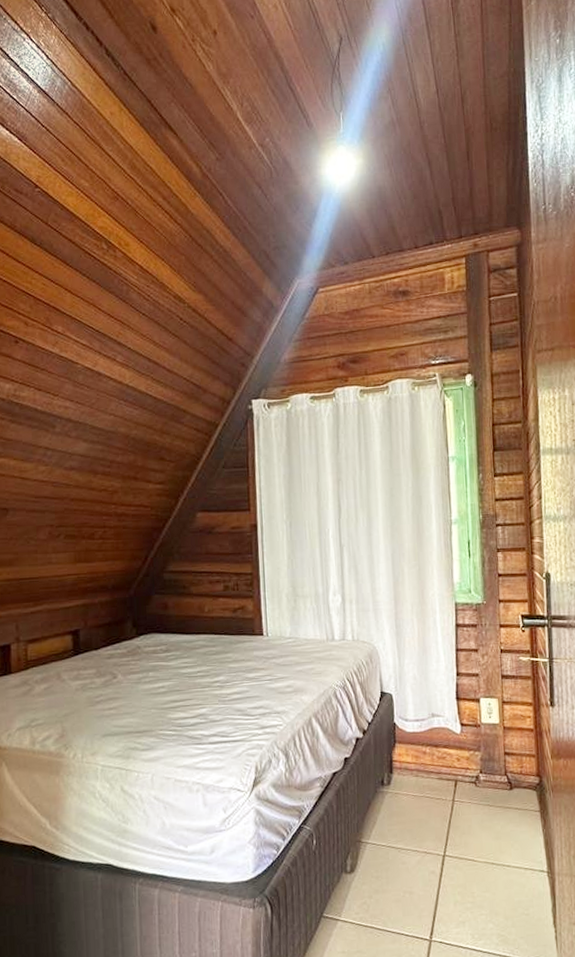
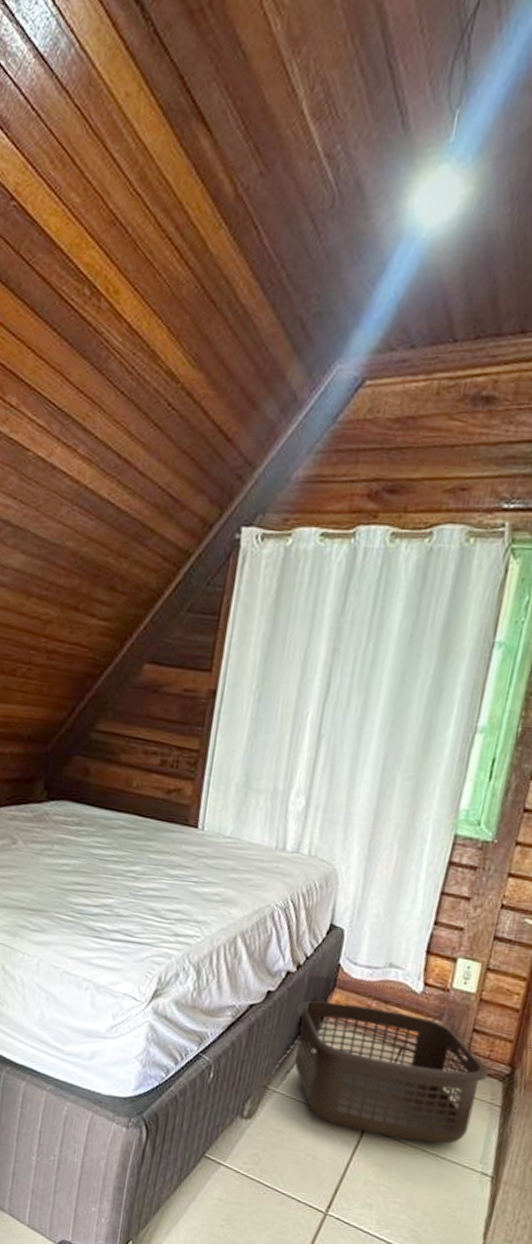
clothes hamper: none [372,752,524,860] -> present [294,1000,488,1144]

